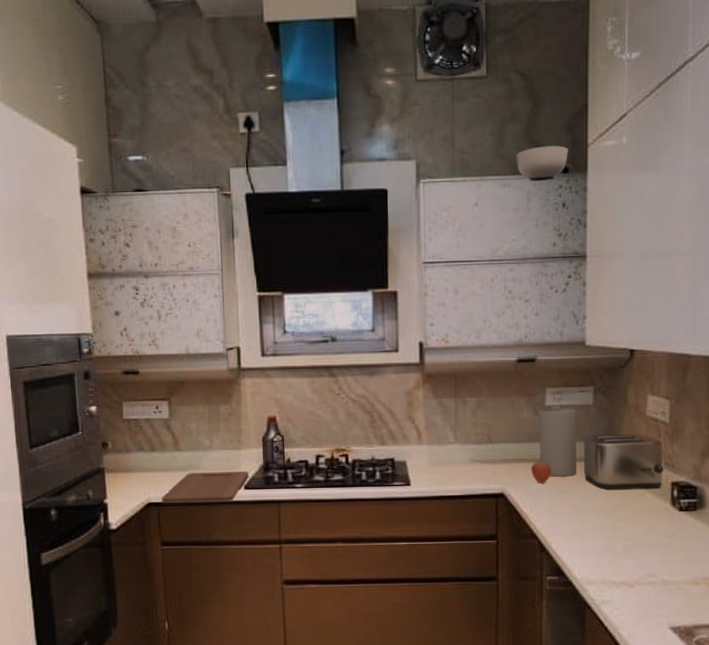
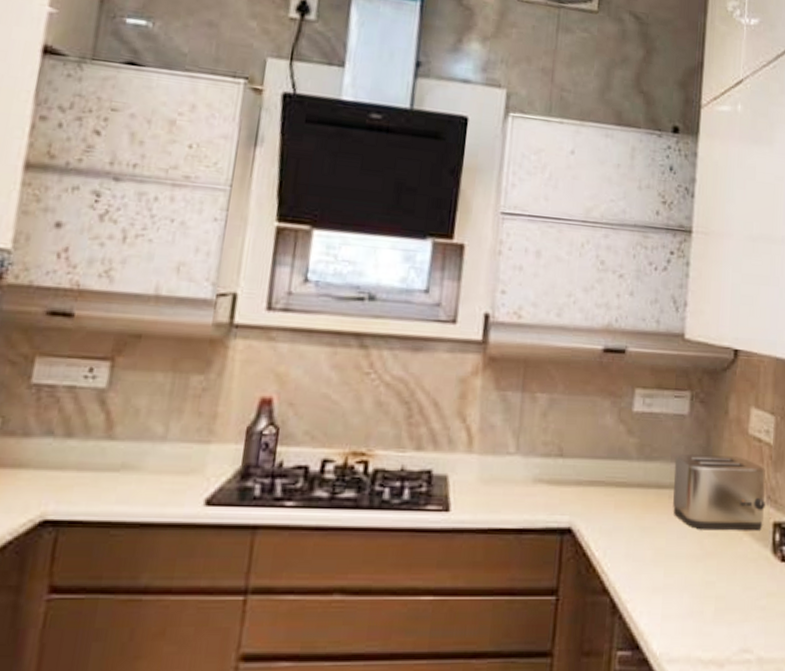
cutting board: present [161,471,249,504] -> none [64,475,216,524]
bowl: present [516,146,568,181] -> none [622,98,680,139]
fruit: present [531,458,552,483] -> none [609,481,635,515]
paper towel holder: present [538,405,576,477] -> none [621,412,669,509]

